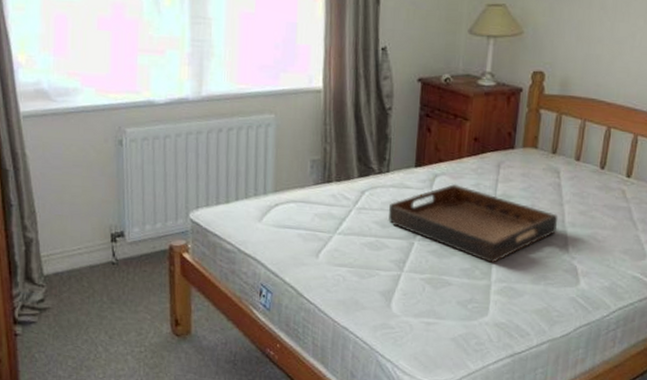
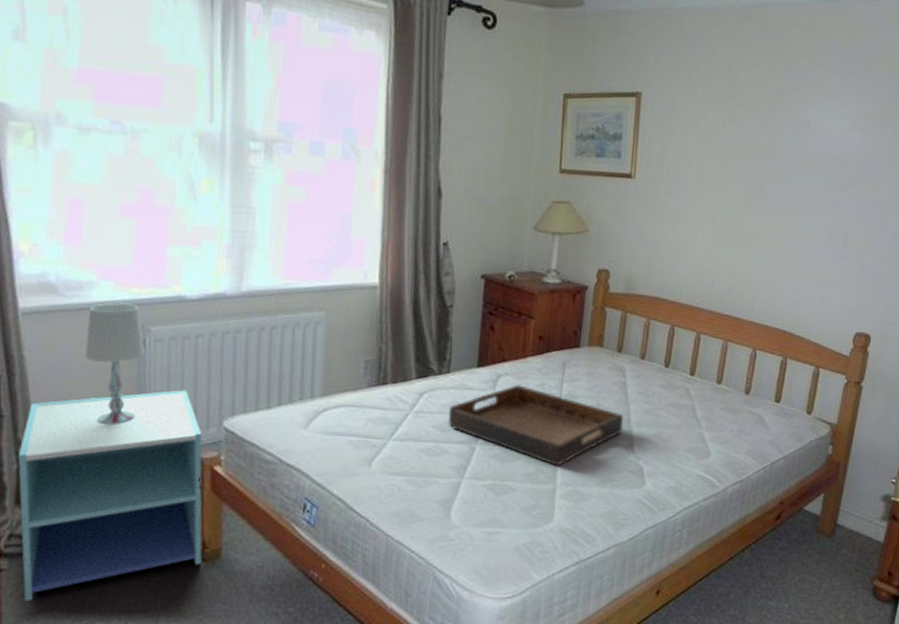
nightstand: none [26,185,175,362] -> present [18,390,202,602]
table lamp: none [74,107,122,215] -> present [85,303,145,425]

